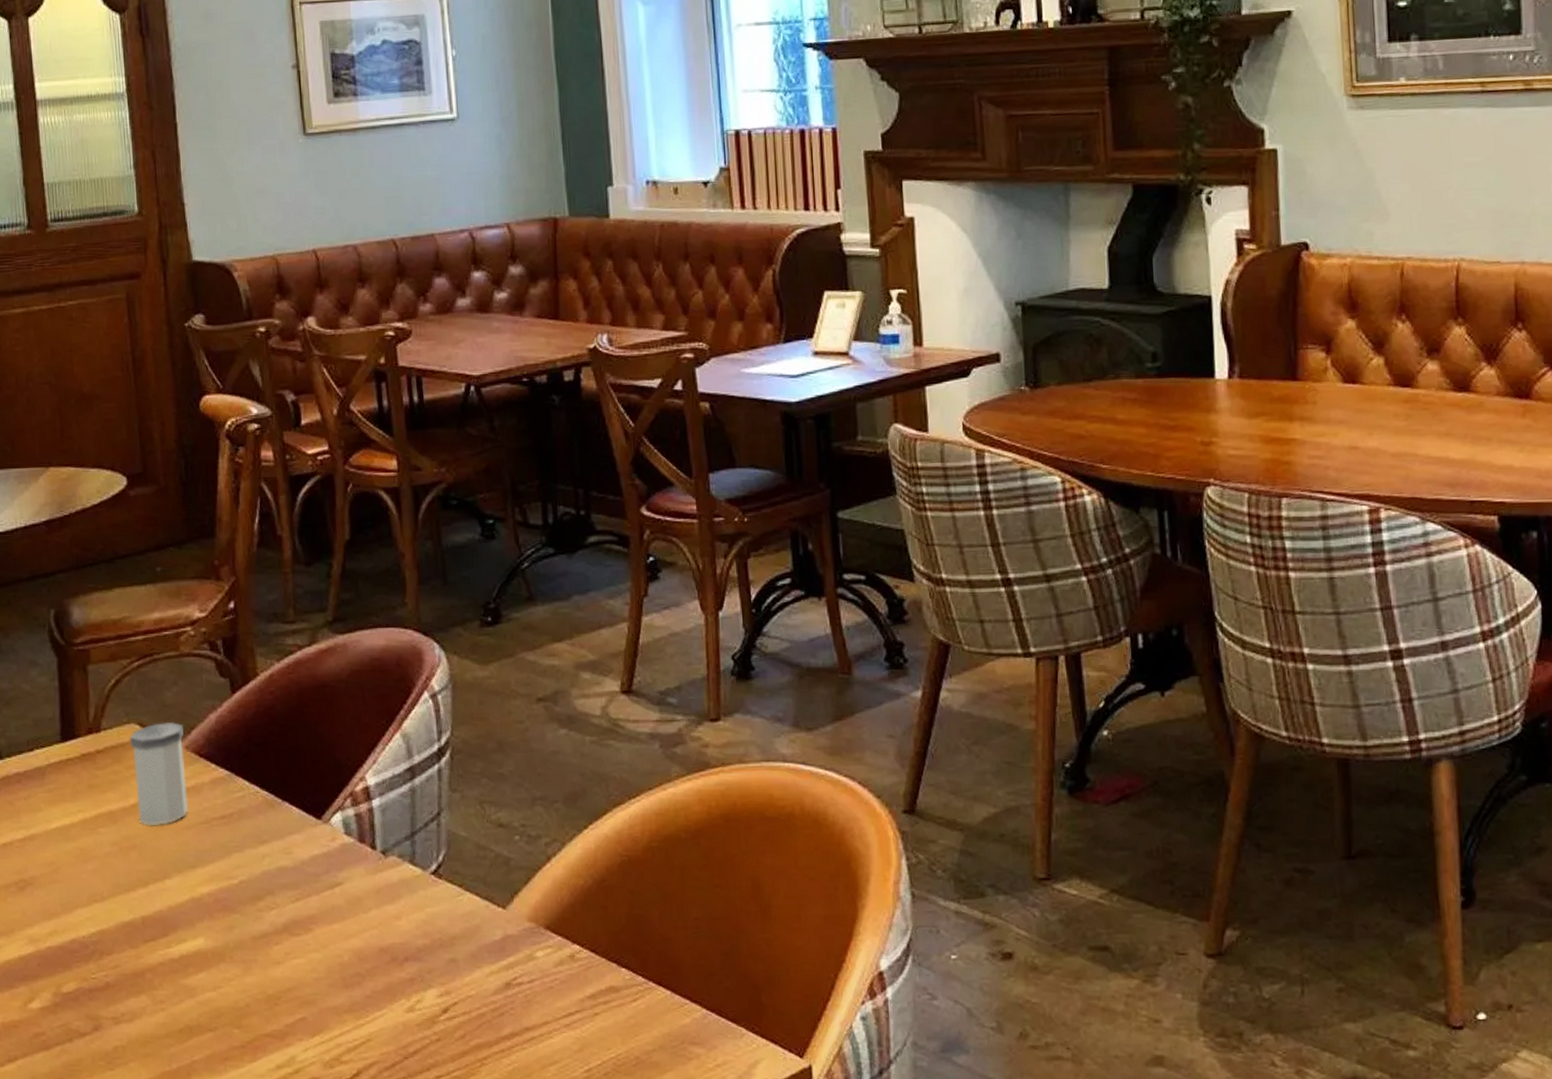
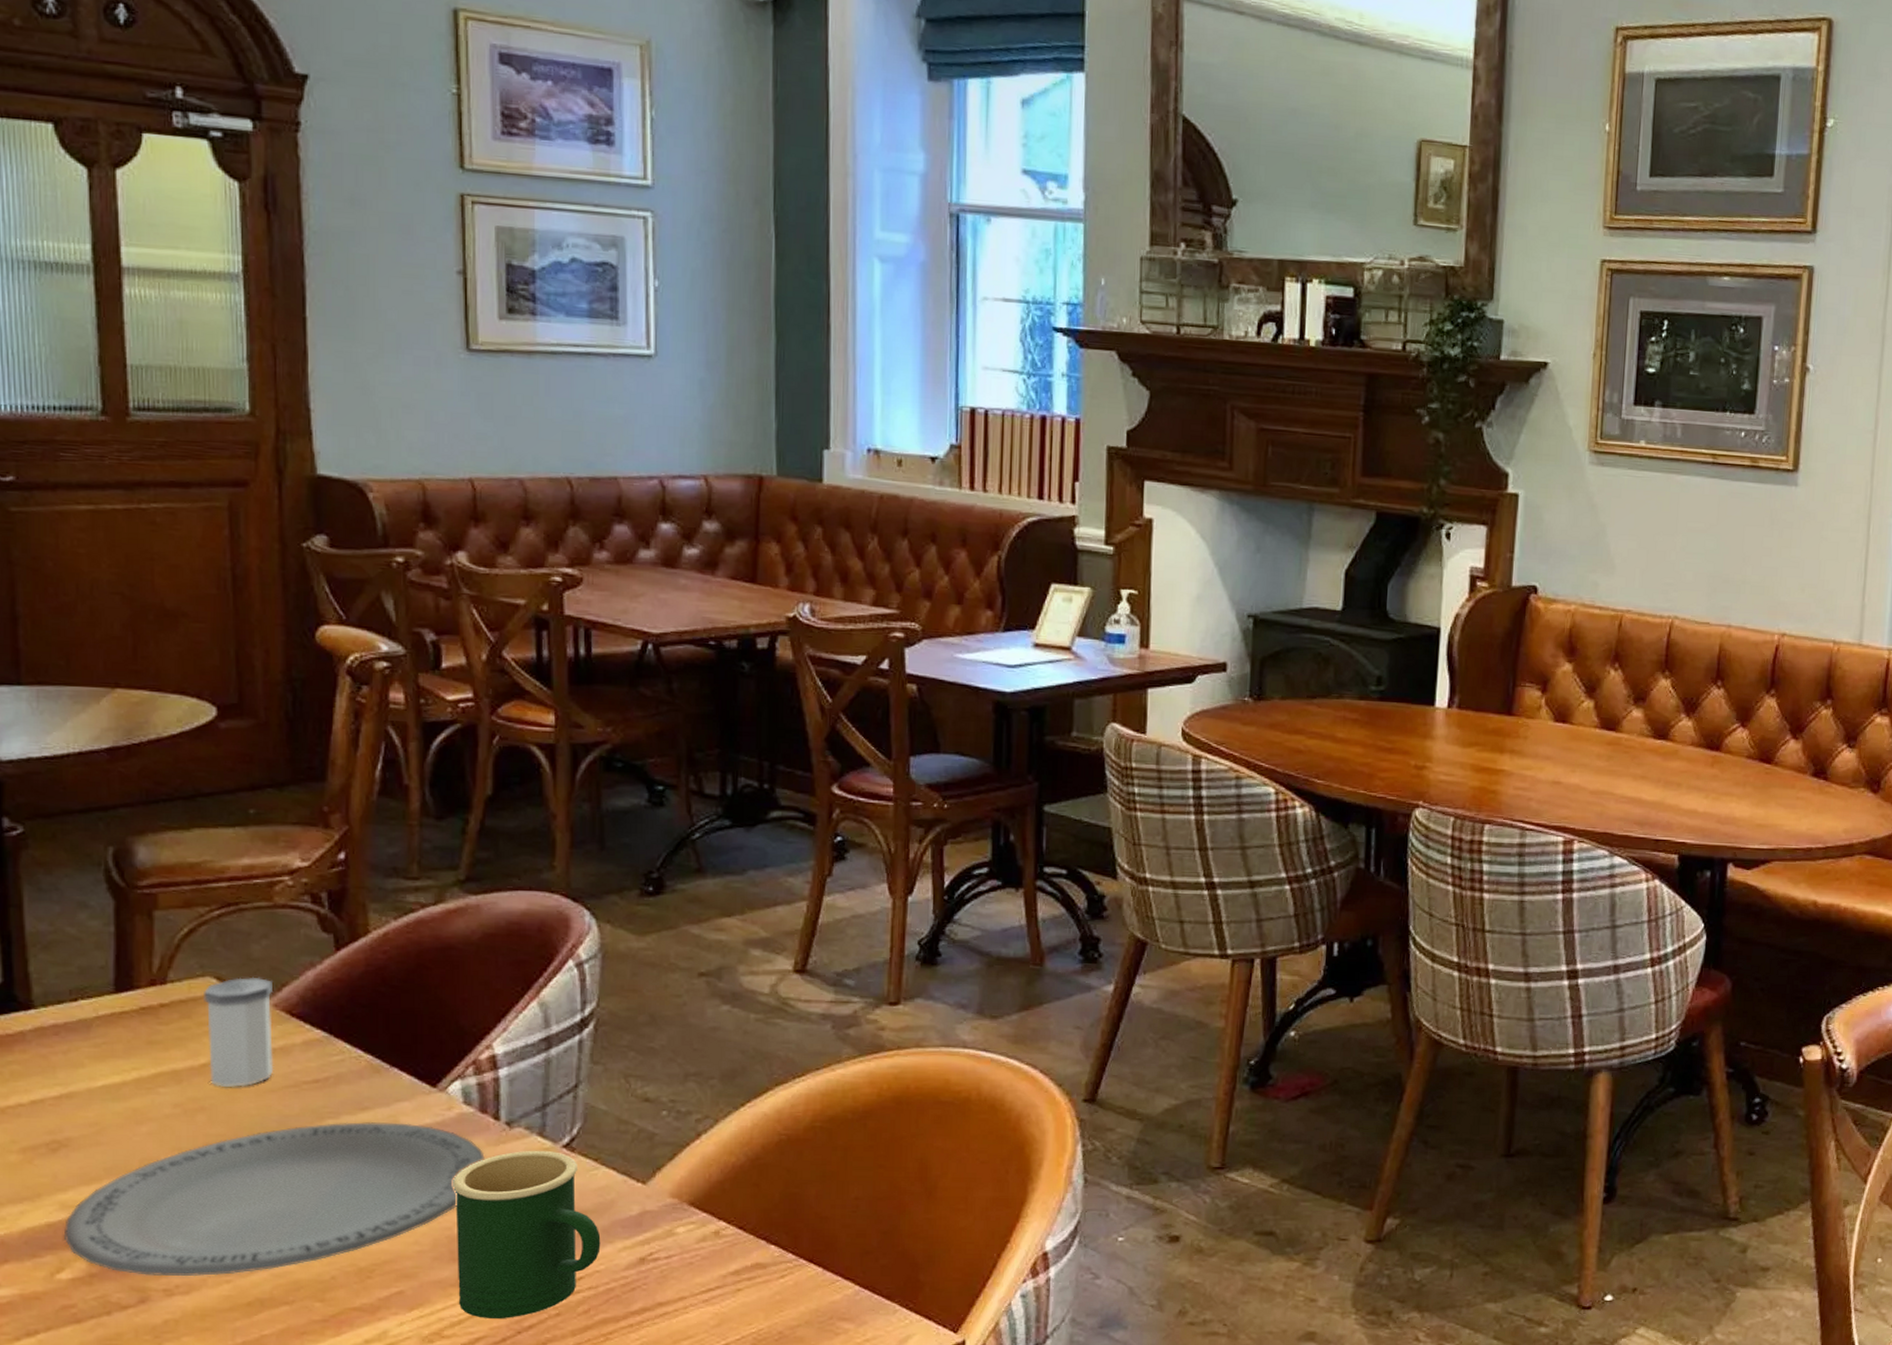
plate: none [32,854,366,1005] -> present [63,1122,485,1277]
mug: none [340,877,471,1044] -> present [453,1150,601,1318]

